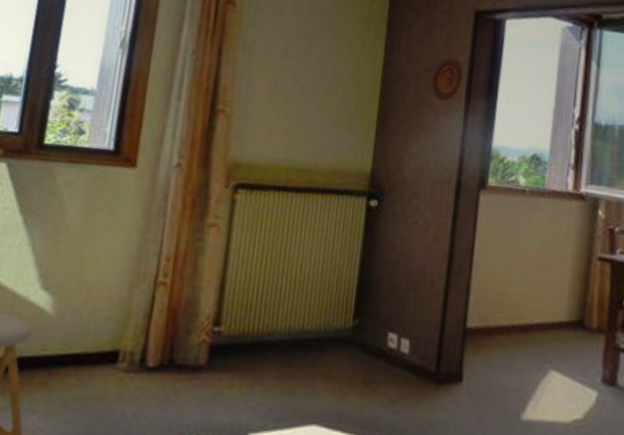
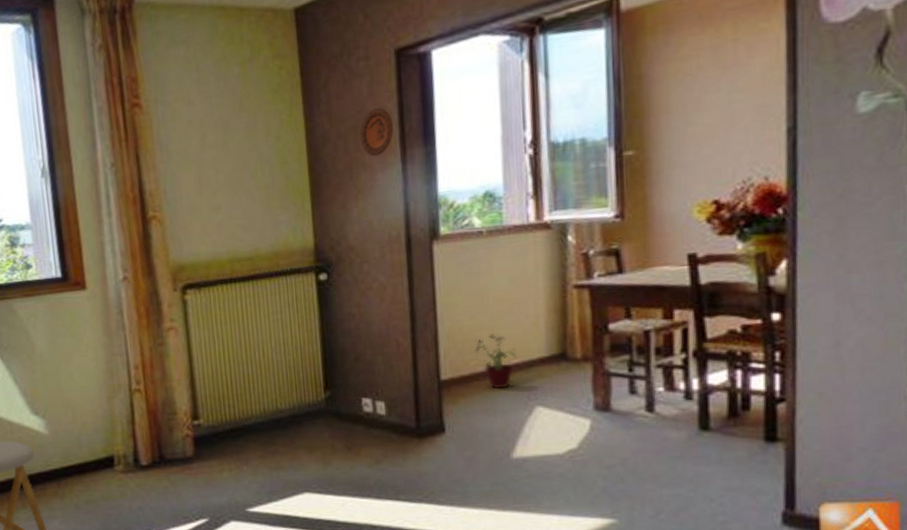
potted plant: none [503,289,540,346] -> present [475,333,516,388]

